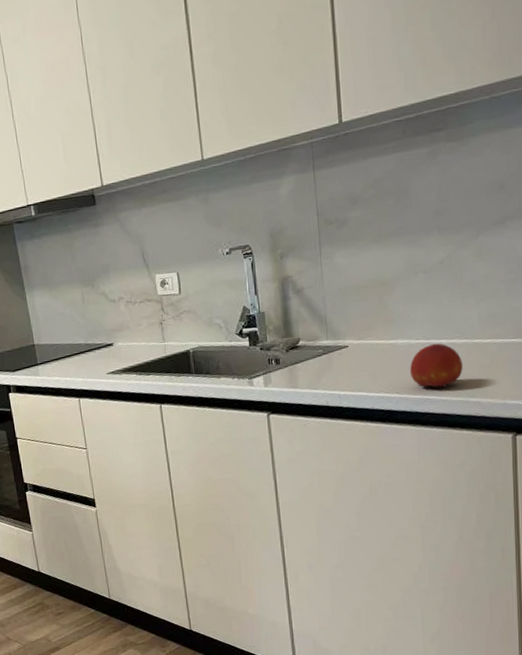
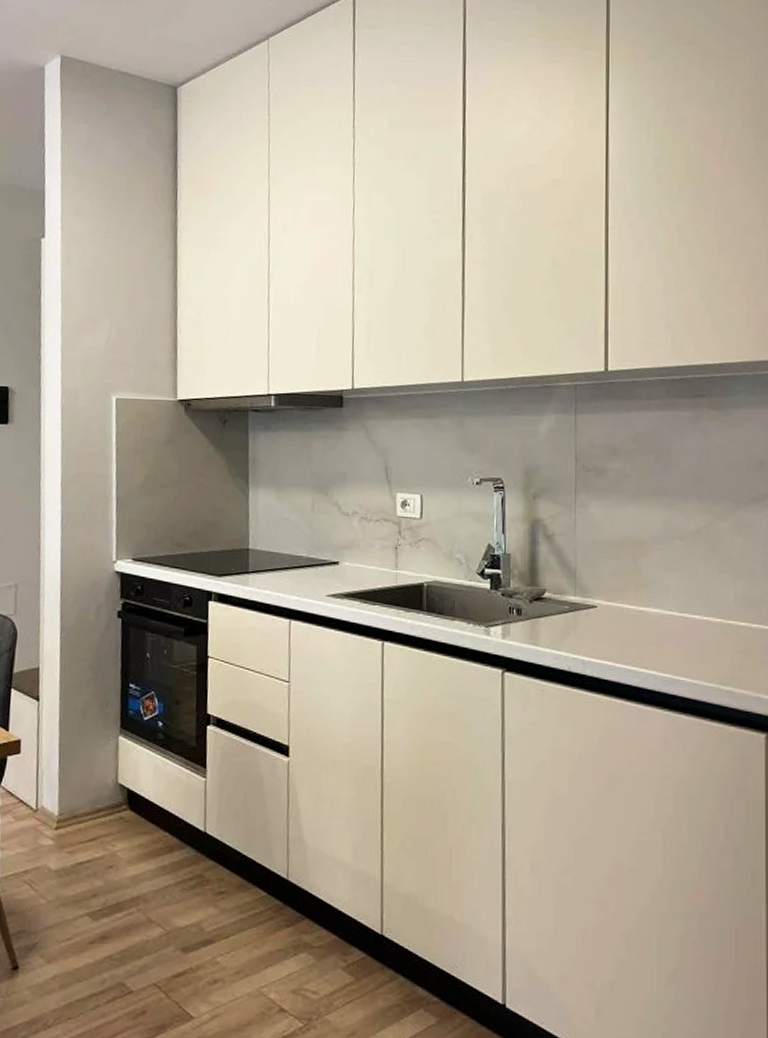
fruit: present [410,343,463,390] -> none [661,618,716,672]

